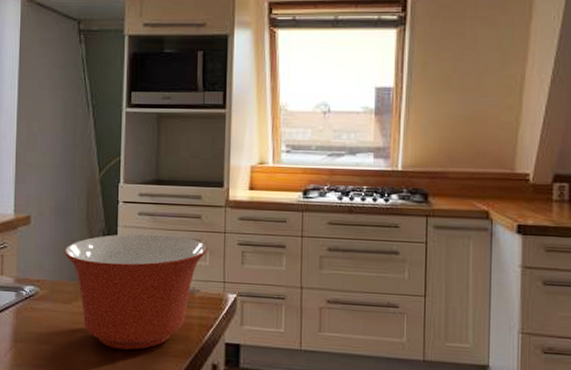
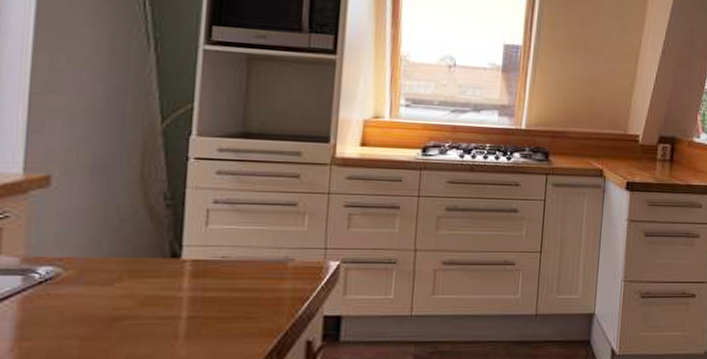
mixing bowl: present [64,233,208,350] -> none [103,196,307,335]

